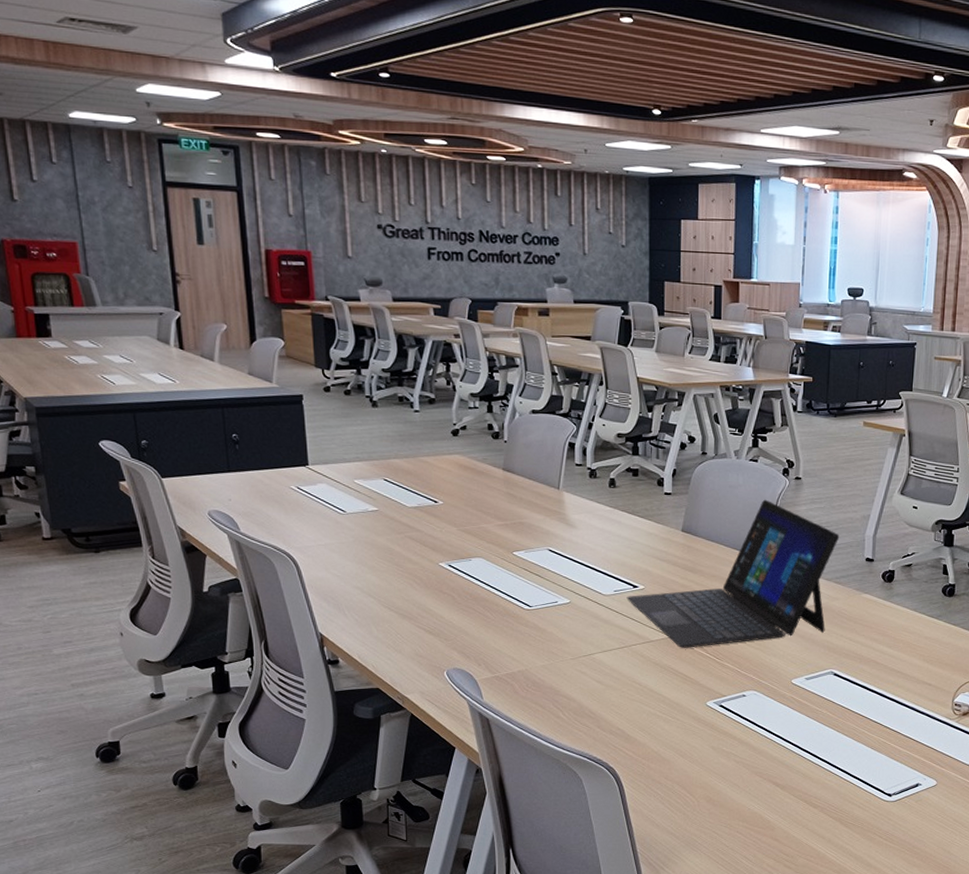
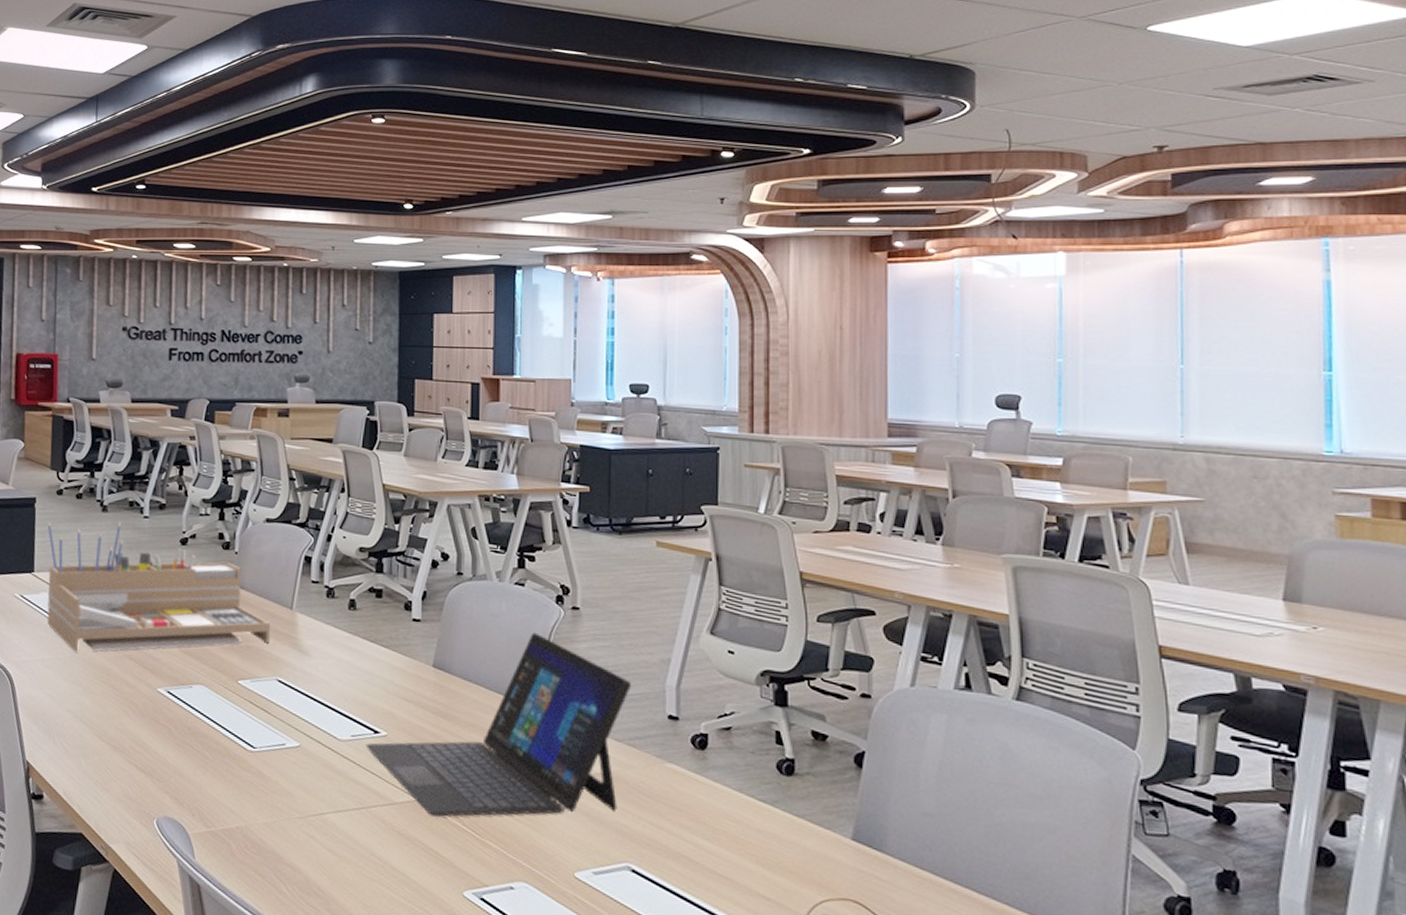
desk organizer: none [317,415,541,536] -> present [47,520,271,652]

